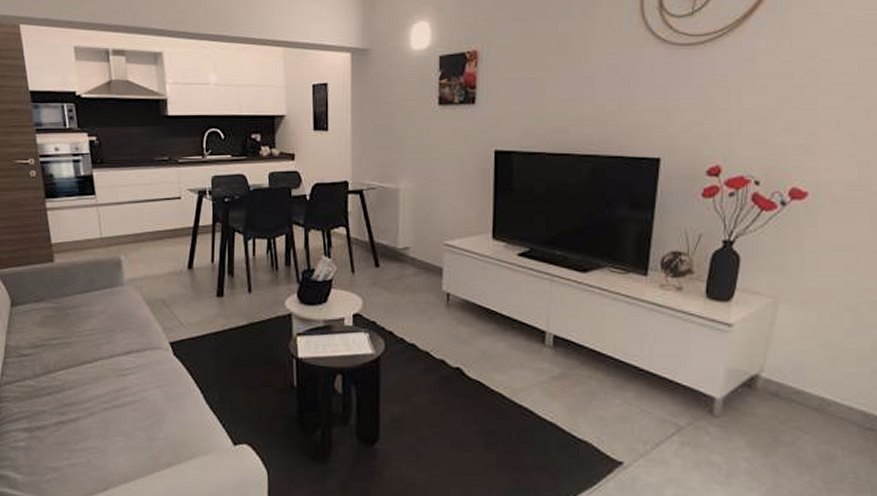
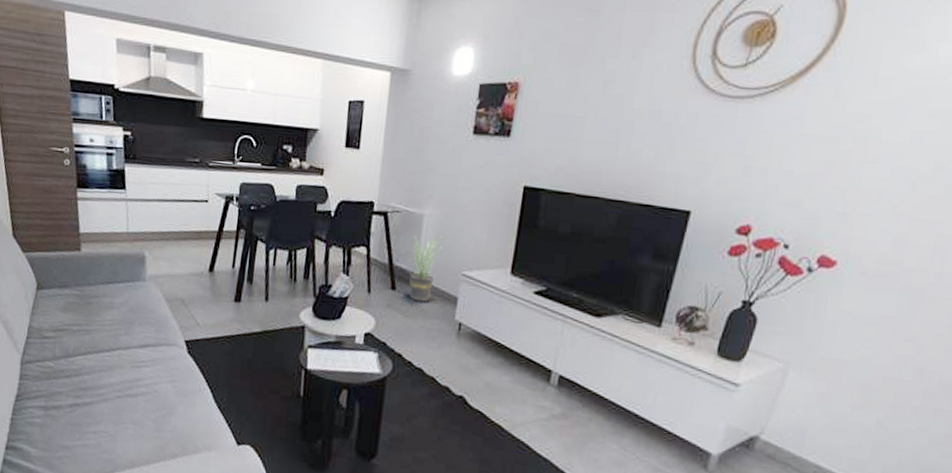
potted plant: none [391,208,421,276] -> present [409,235,442,302]

